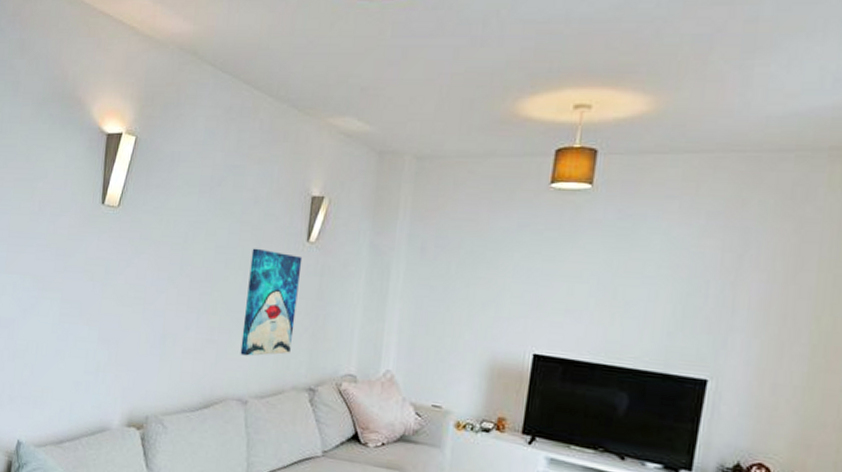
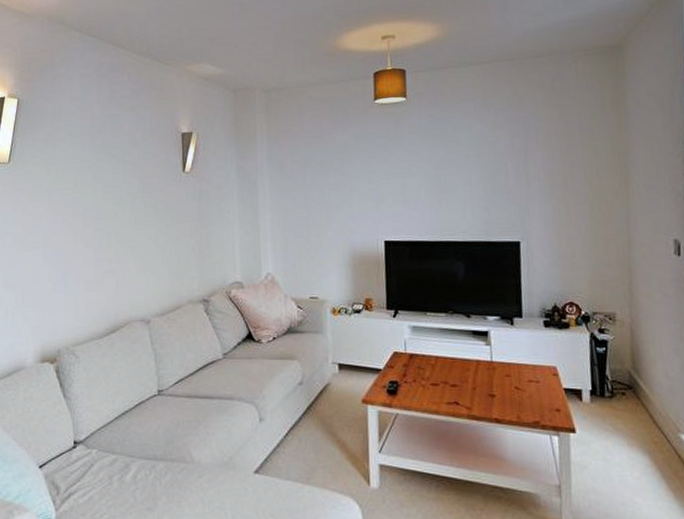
wall art: present [240,248,303,356] -> none [136,183,183,280]

